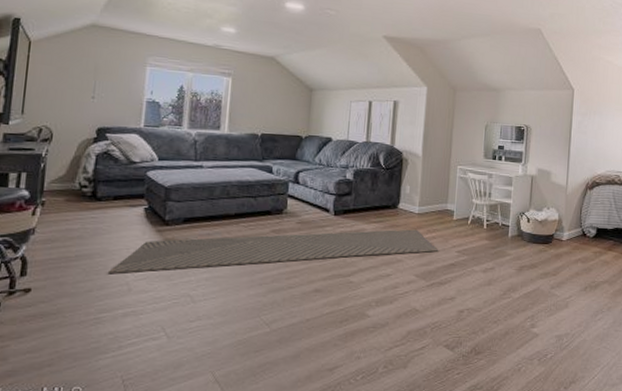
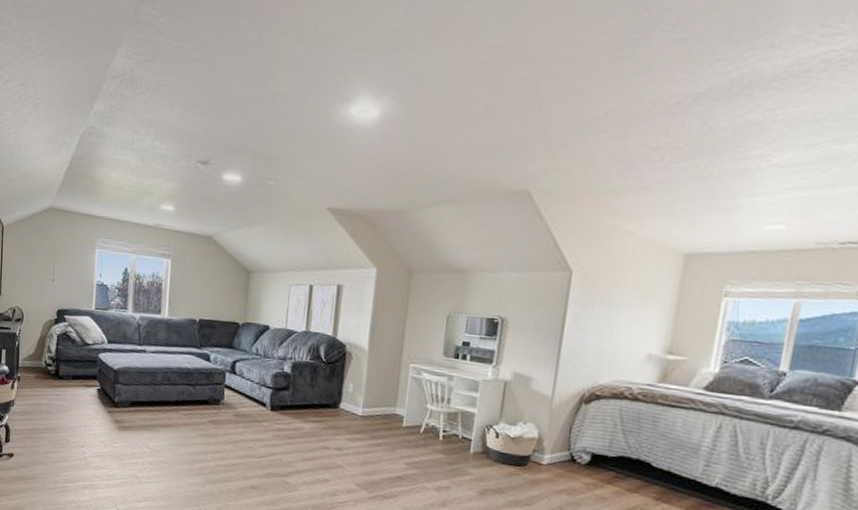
rug: present [107,229,438,274] -> none [70,420,383,461]

